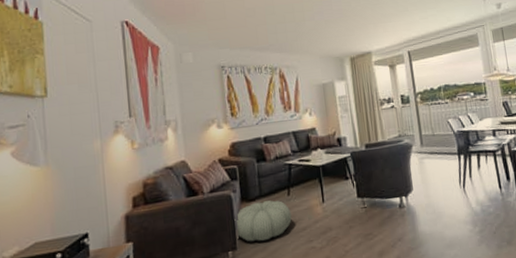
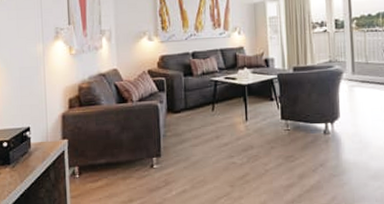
pouf: present [234,200,292,242] -> none [160,114,215,151]

